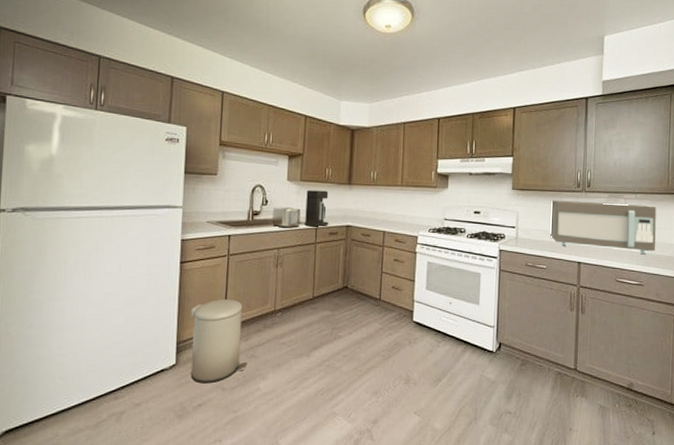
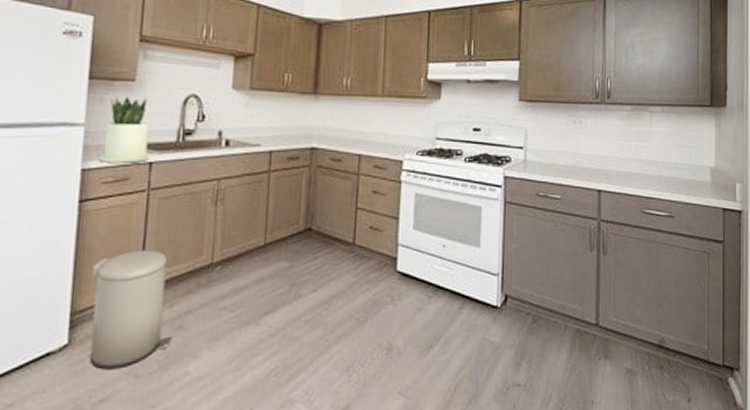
planter: none [193,186,229,236] -> present [98,96,150,163]
toaster: present [272,207,301,228] -> none [211,124,250,152]
coffee maker: present [305,190,329,227] -> none [255,101,288,150]
microwave: present [550,201,656,254] -> none [565,115,687,178]

